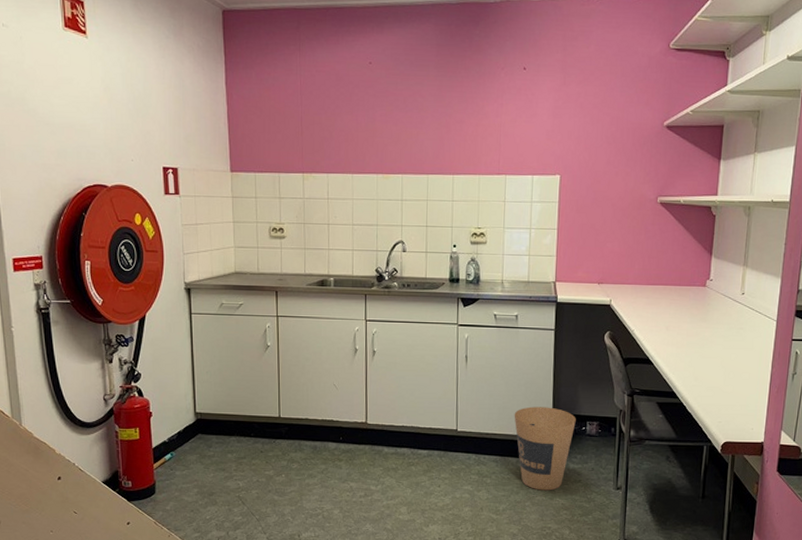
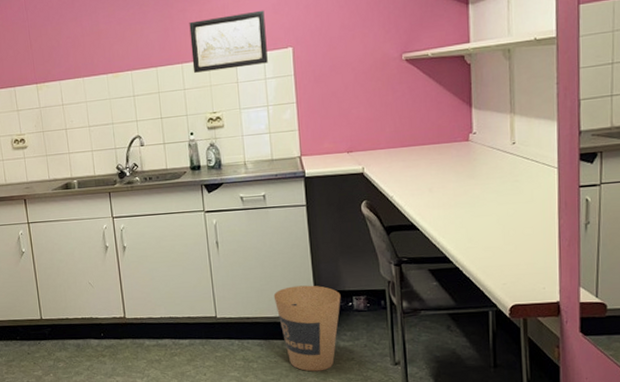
wall art: none [463,134,538,187] -> present [189,10,268,73]

